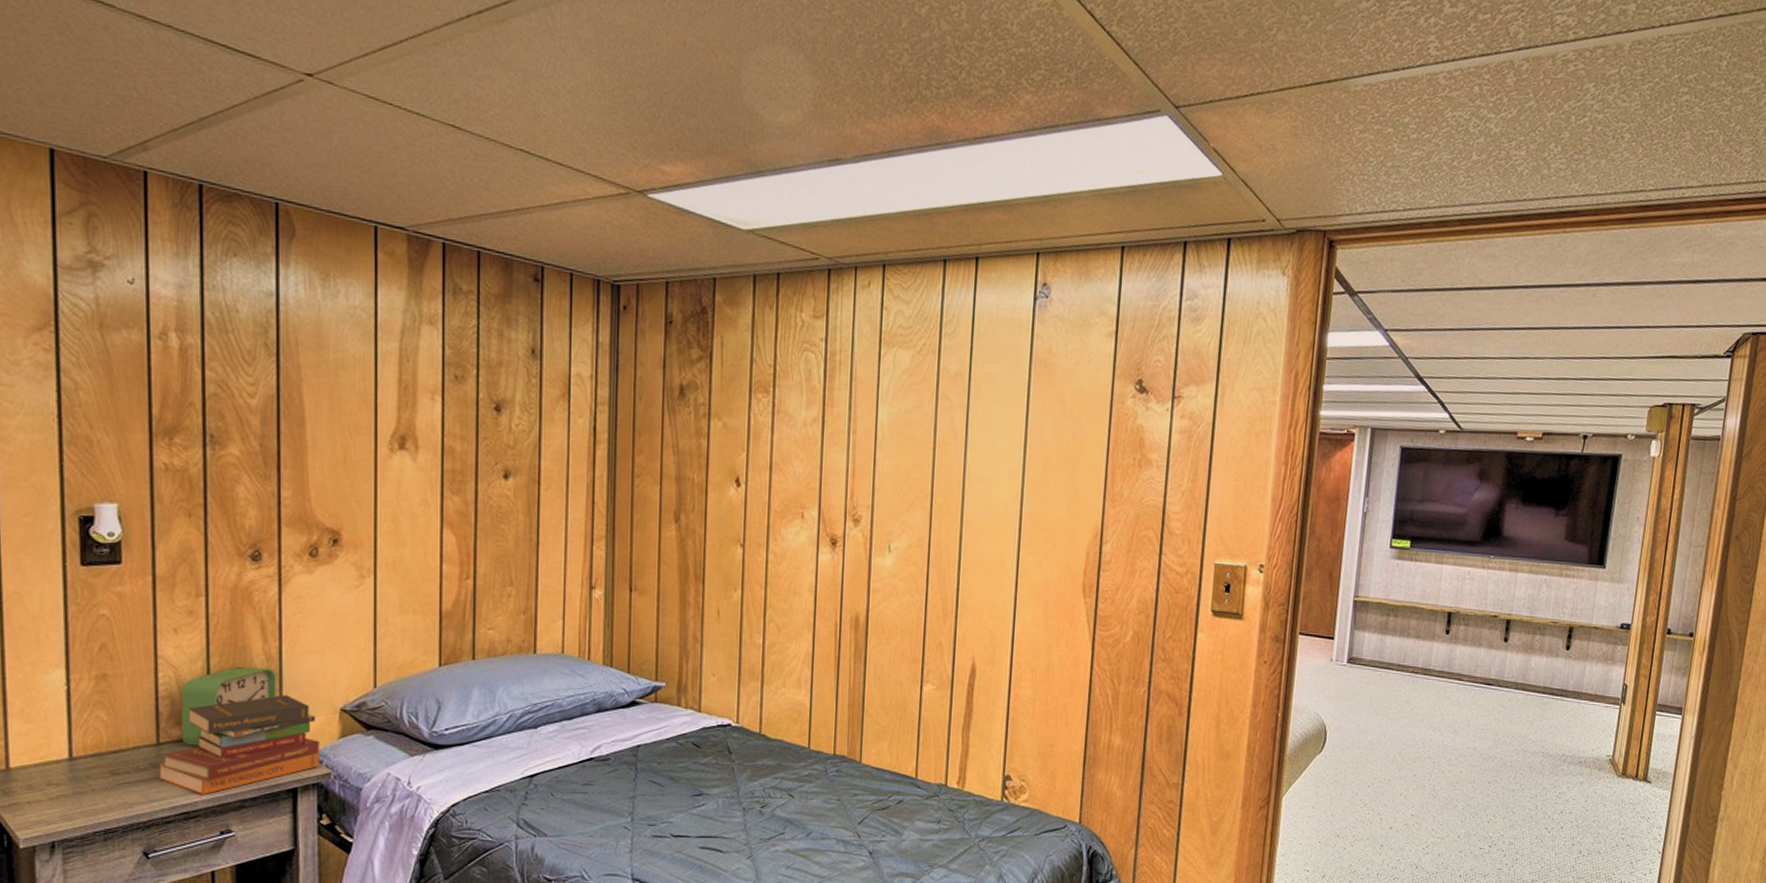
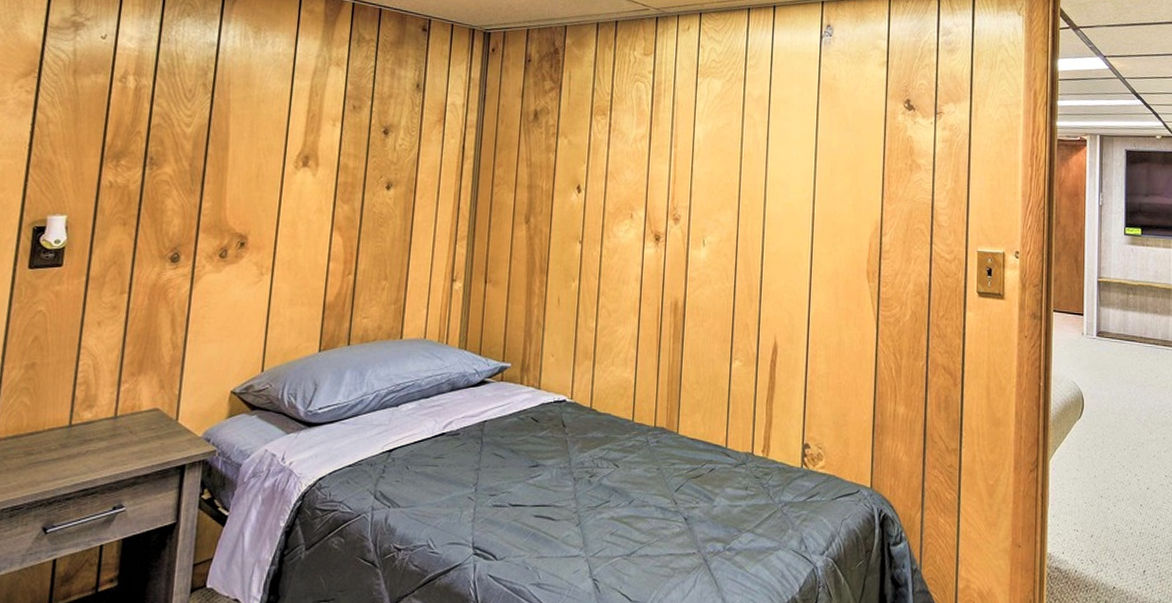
books: present [158,695,320,795] -> none [66,379,210,472]
alarm clock: present [180,667,276,746] -> none [91,355,180,427]

